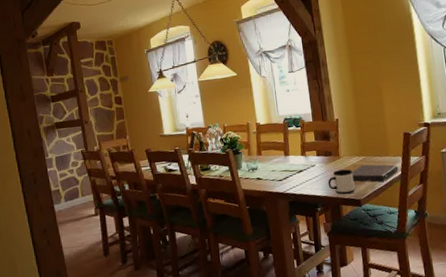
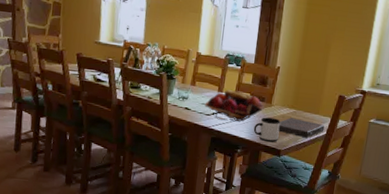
fruit basket: none [274,150,333,182] -> present [204,90,264,121]

